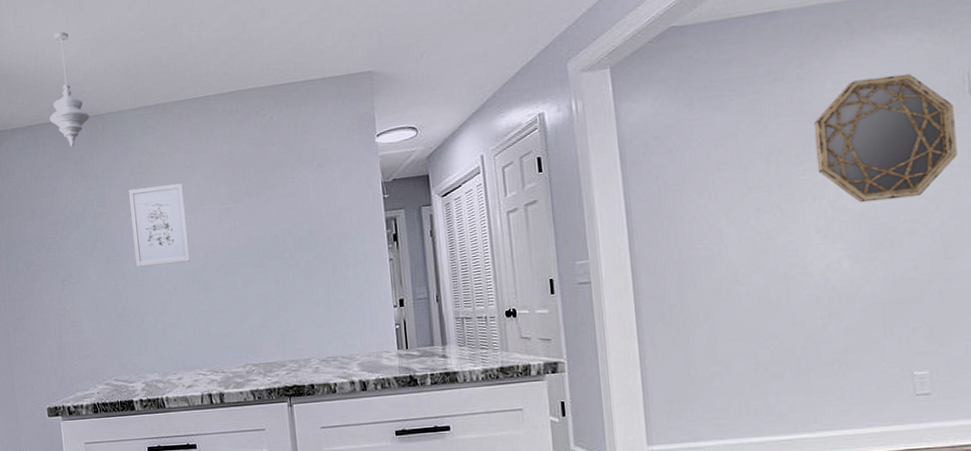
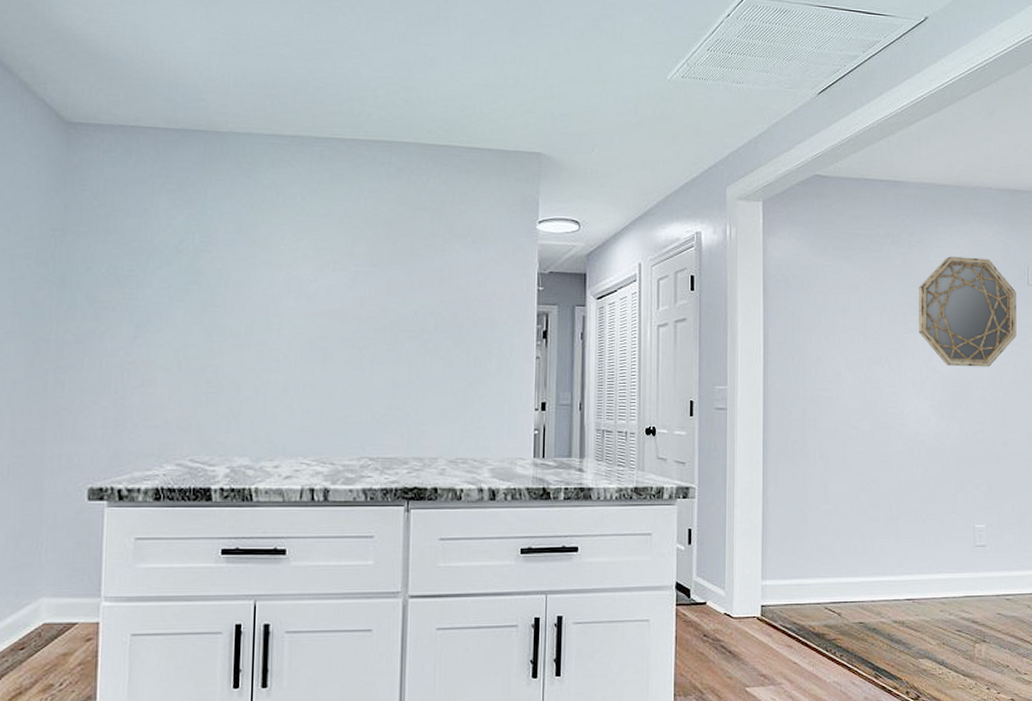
pendant light: present [49,31,90,147] -> none [151,22,206,163]
wall art: present [129,183,190,268] -> none [239,228,314,326]

